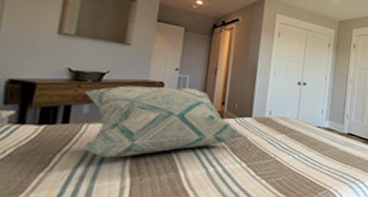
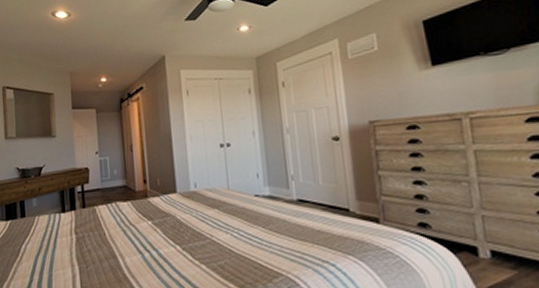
decorative pillow: present [79,85,240,158] -> none [31,169,168,247]

